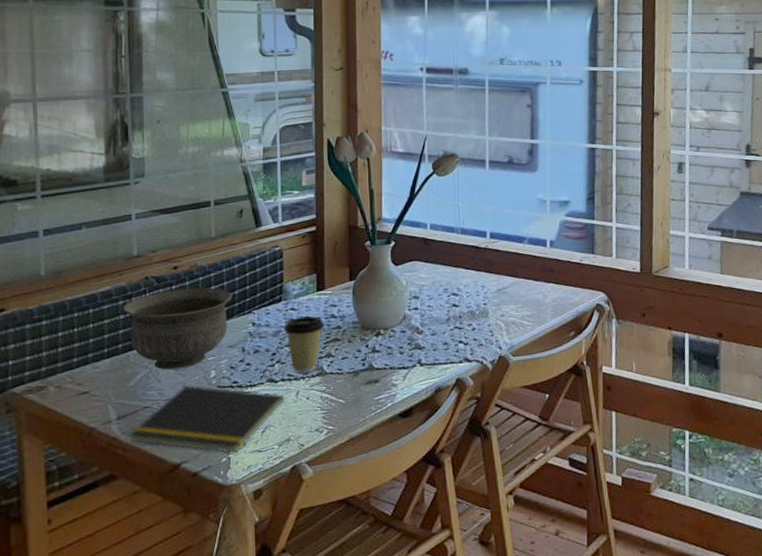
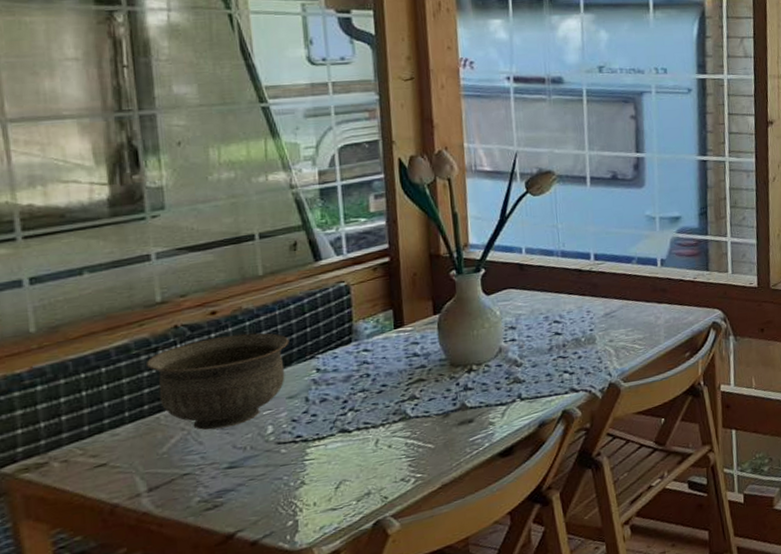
notepad: present [130,385,285,454] -> none [166,444,362,516]
coffee cup: present [284,316,325,373] -> none [356,356,406,420]

